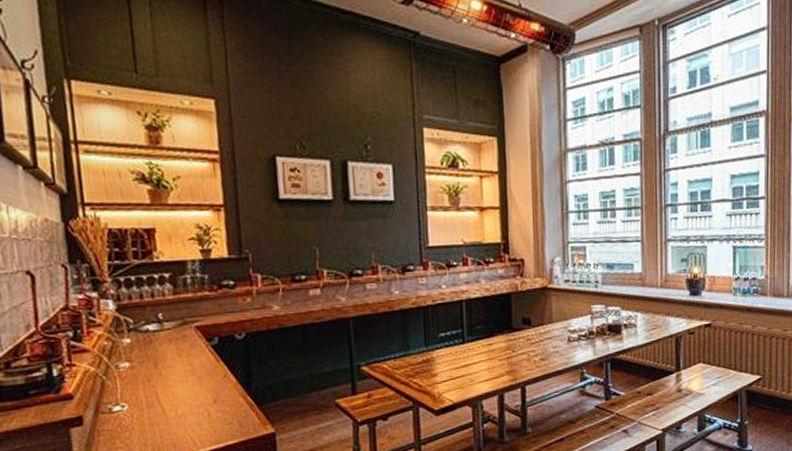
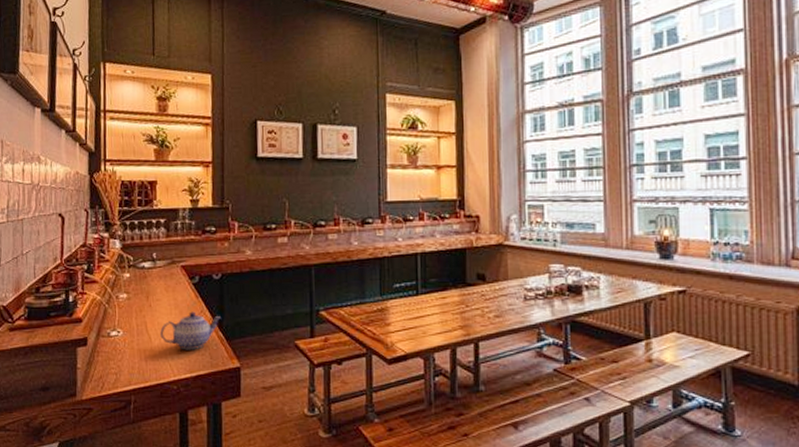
teapot: none [175,377,250,420] -> present [160,311,222,350]

